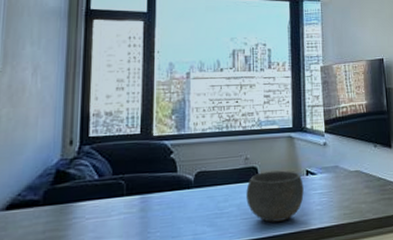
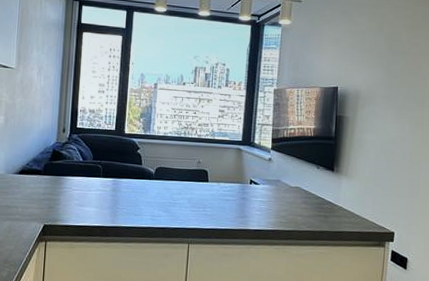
bowl: present [246,170,304,223] -> none [196,175,247,218]

